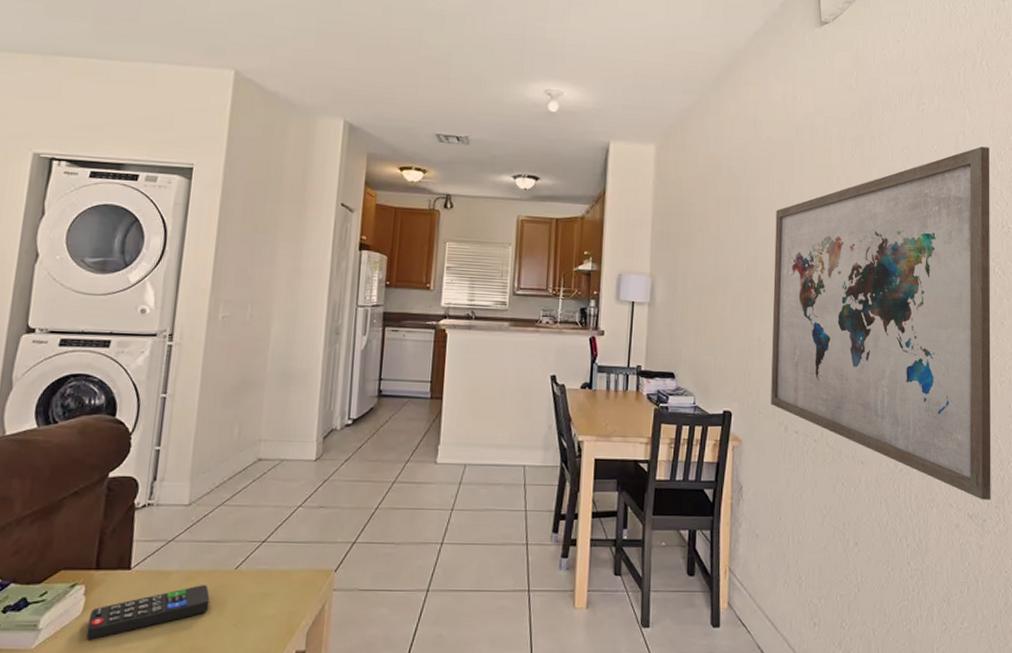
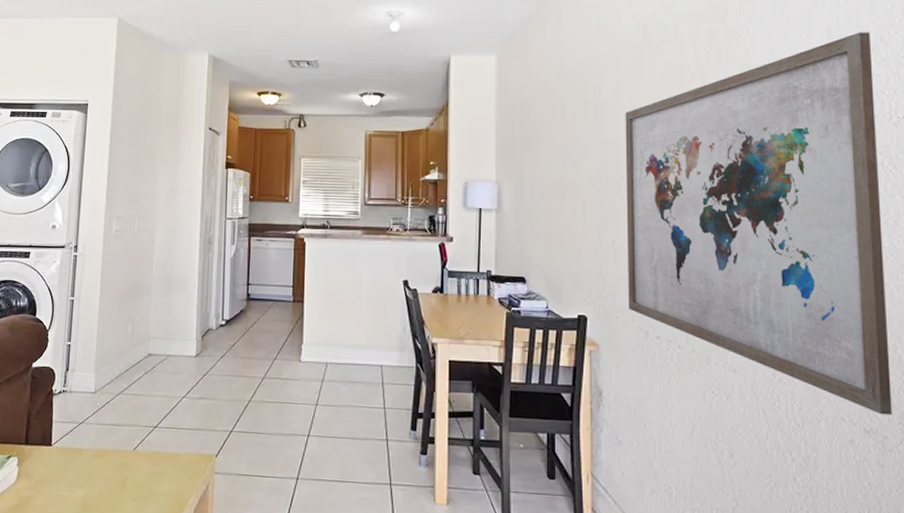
remote control: present [86,585,210,640] -> none [20,462,114,504]

